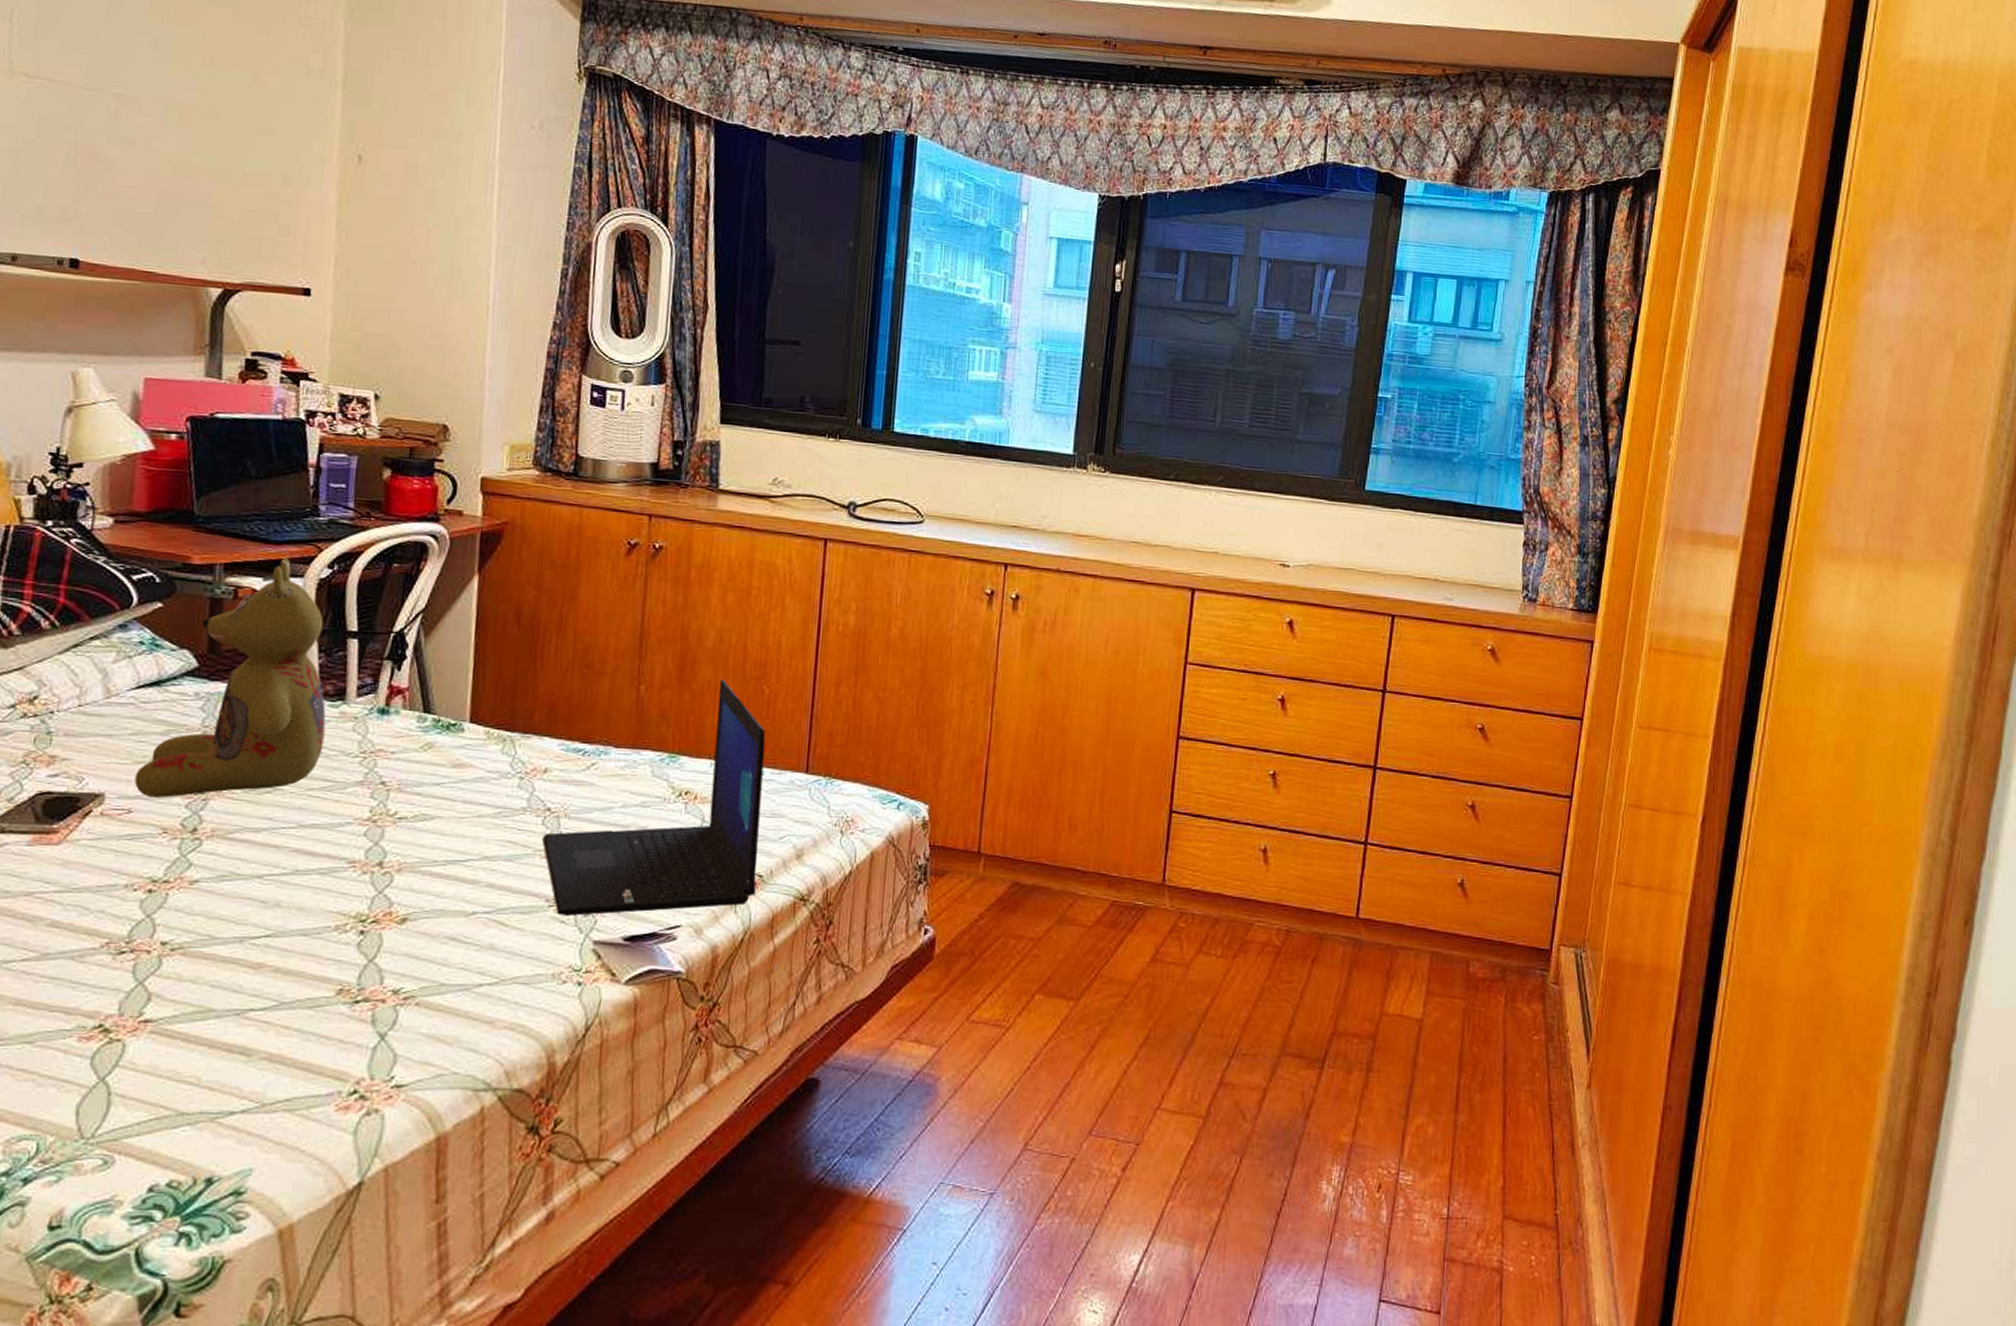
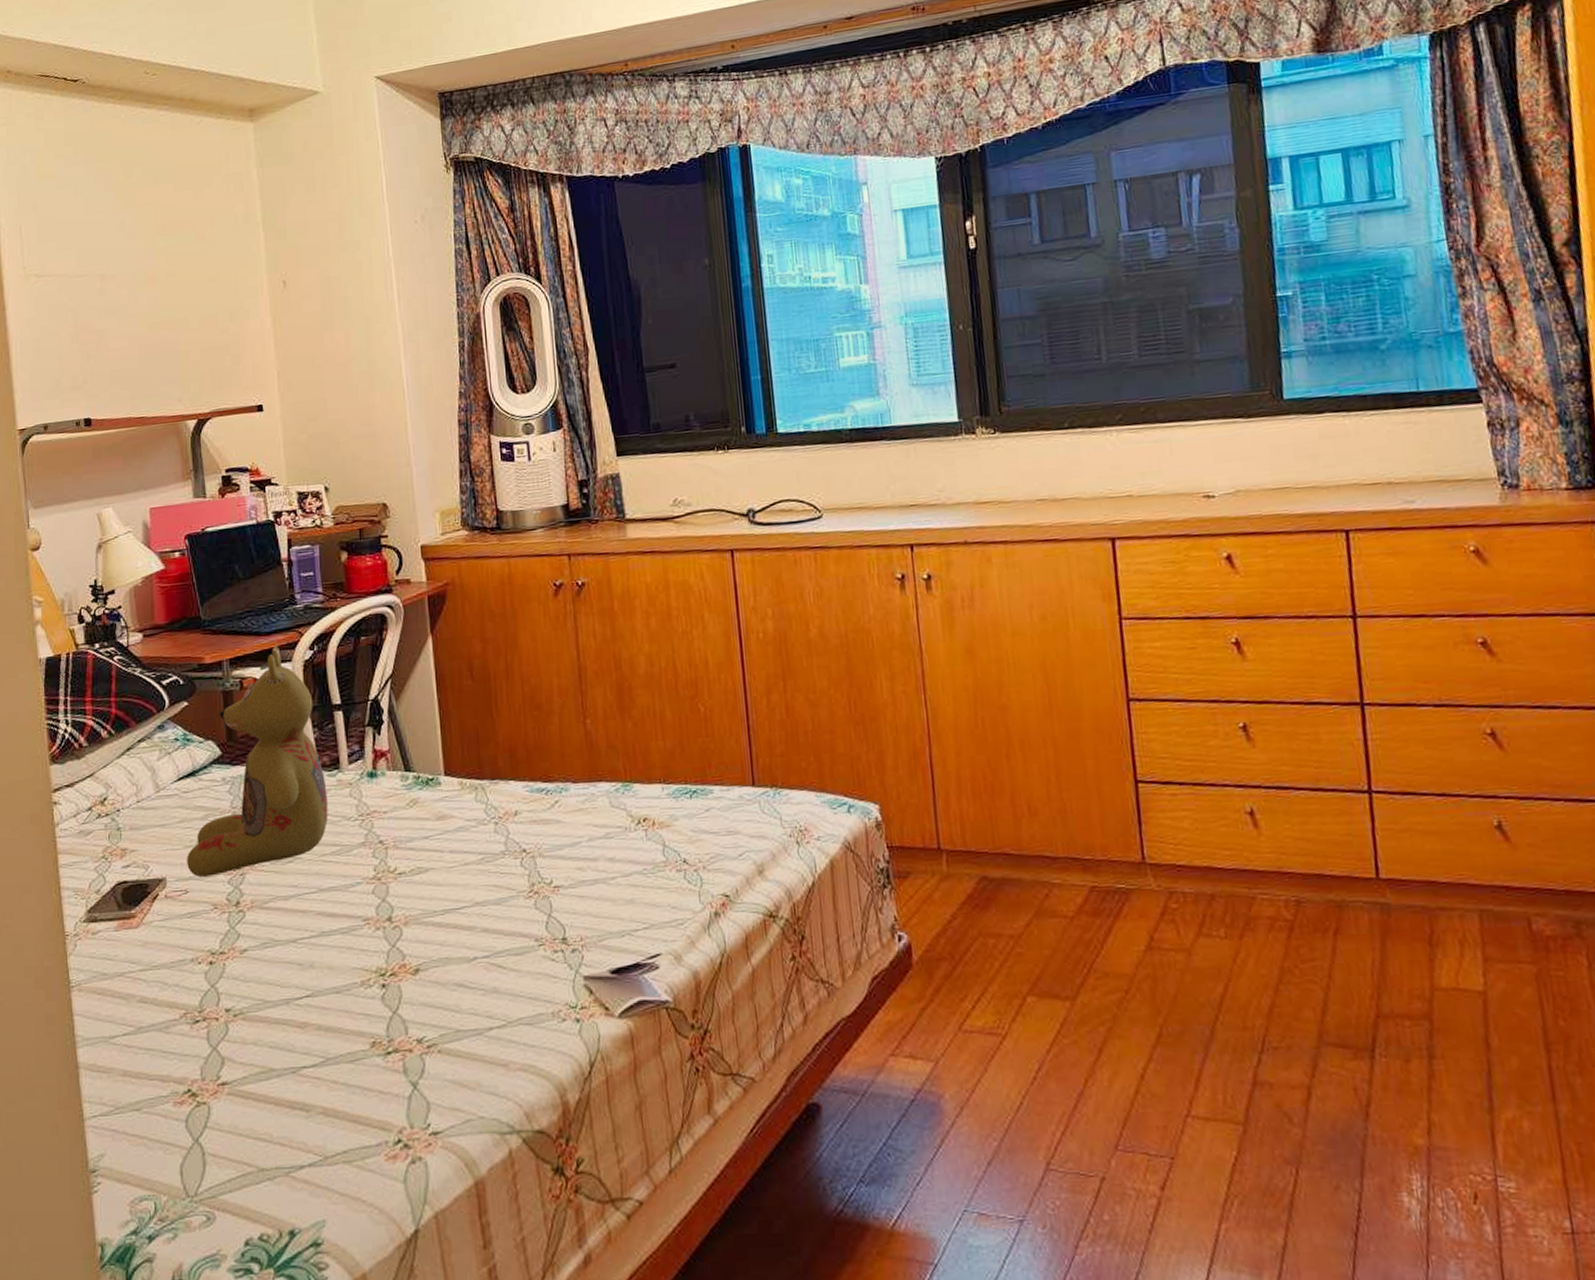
laptop: present [542,679,766,916] -> none [523,703,725,953]

